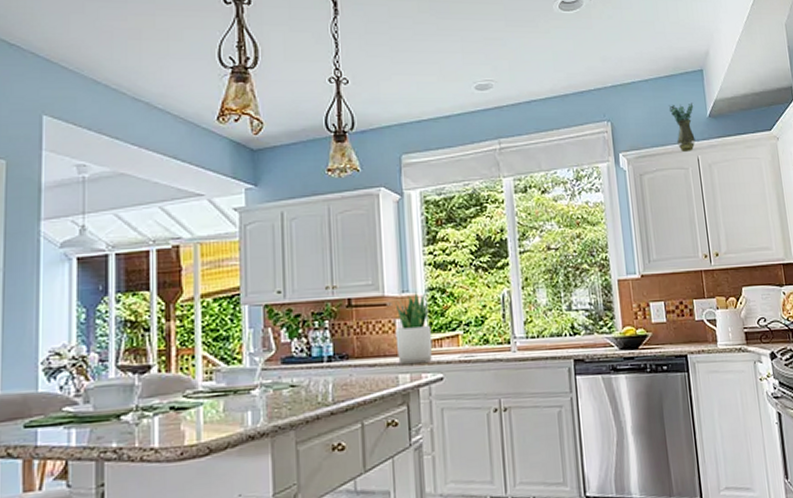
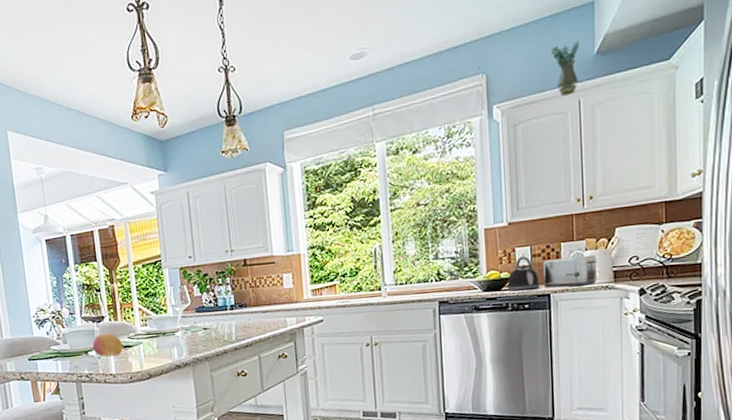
fruit: none [128,387,175,424] -> present [92,332,124,357]
planter: present [395,291,433,364] -> none [282,250,314,310]
kettle: none [644,312,677,351] -> present [507,256,540,292]
toaster: none [677,314,731,348] -> present [542,254,597,288]

